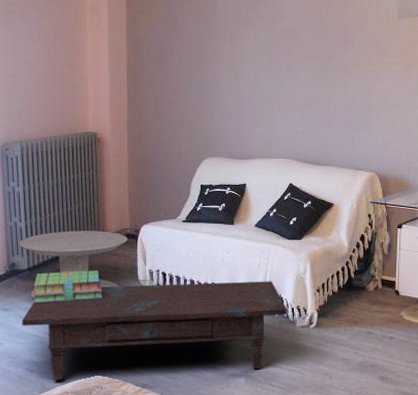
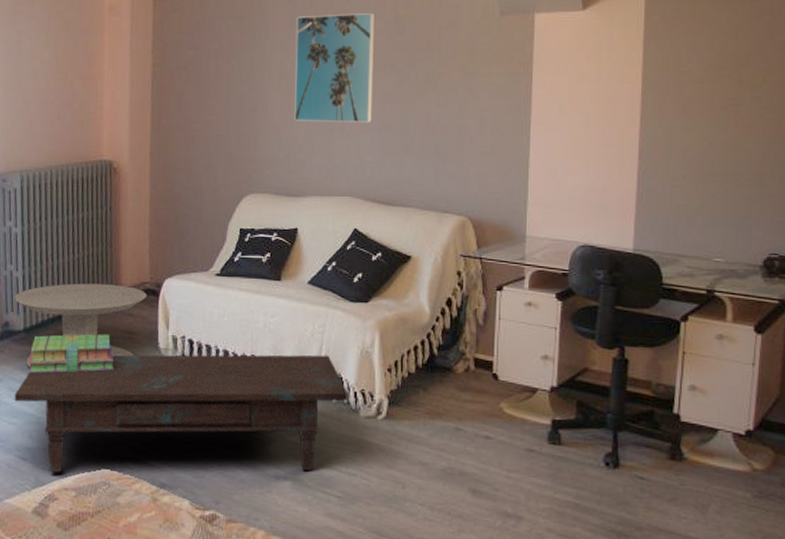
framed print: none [241,15,303,102] -> present [294,13,374,123]

